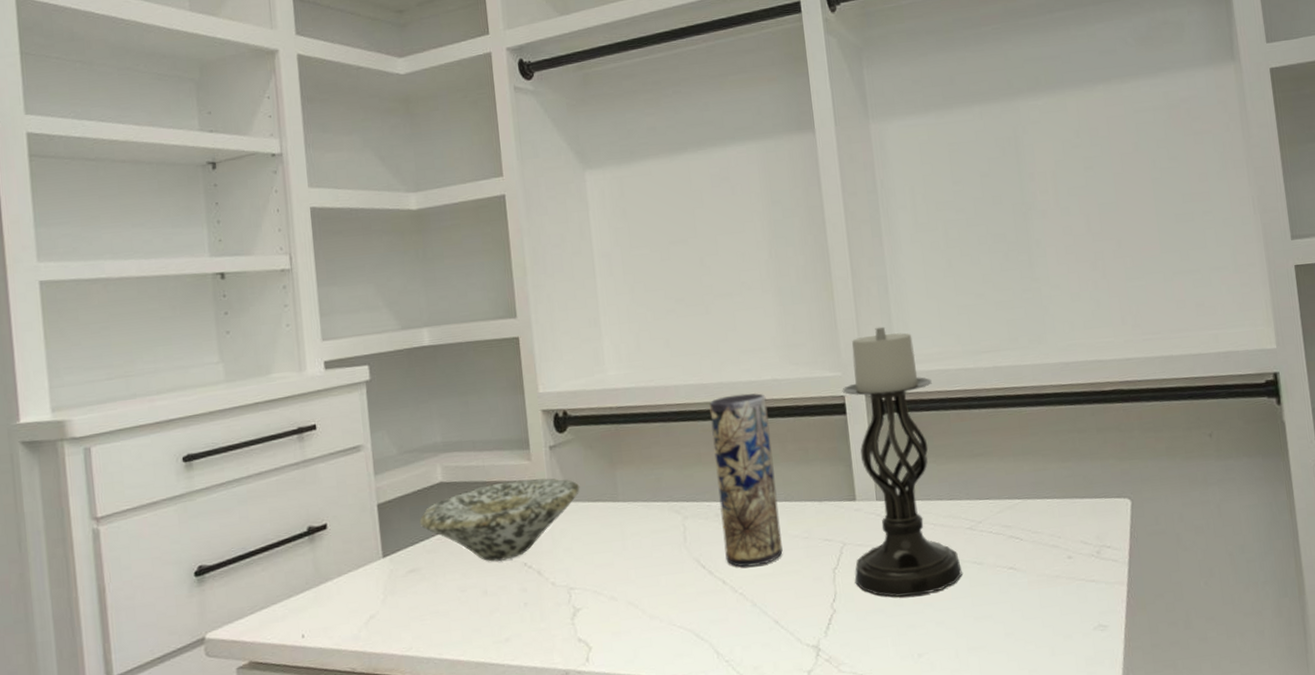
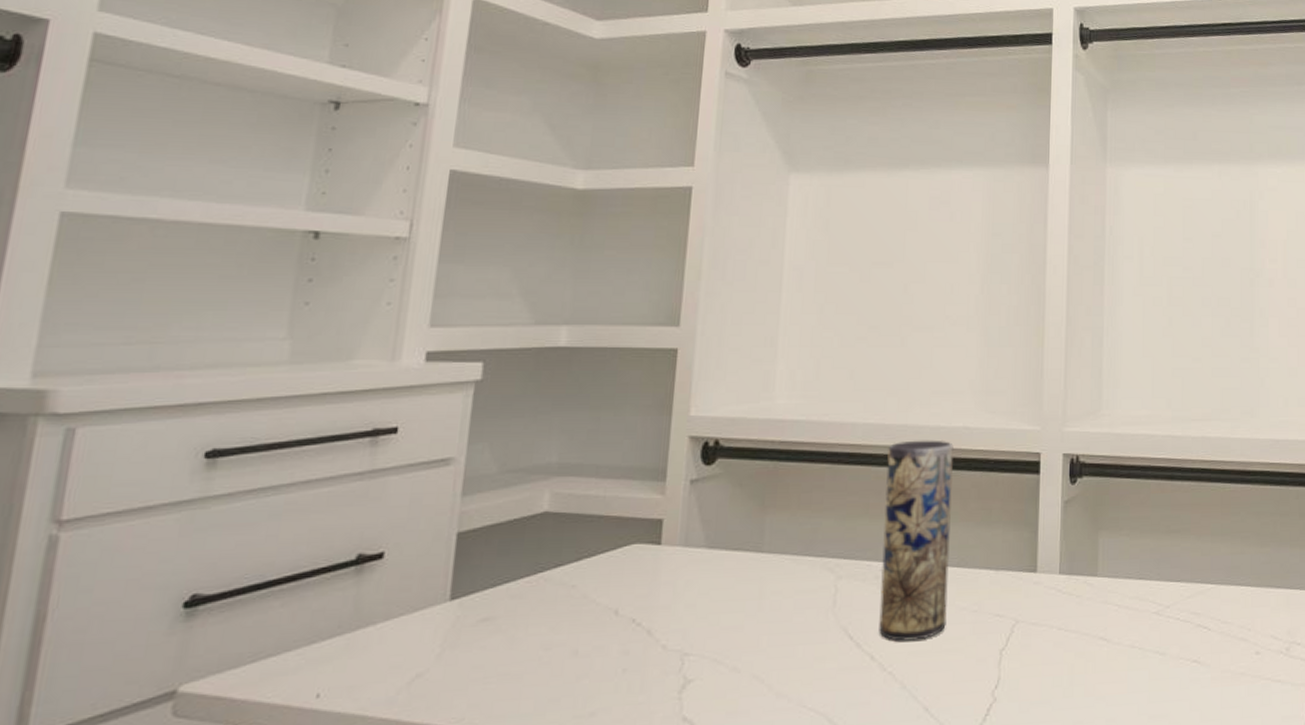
bowl: present [419,478,580,562] -> none [507,517,719,616]
candle holder: present [842,326,962,597] -> none [1022,381,1142,687]

